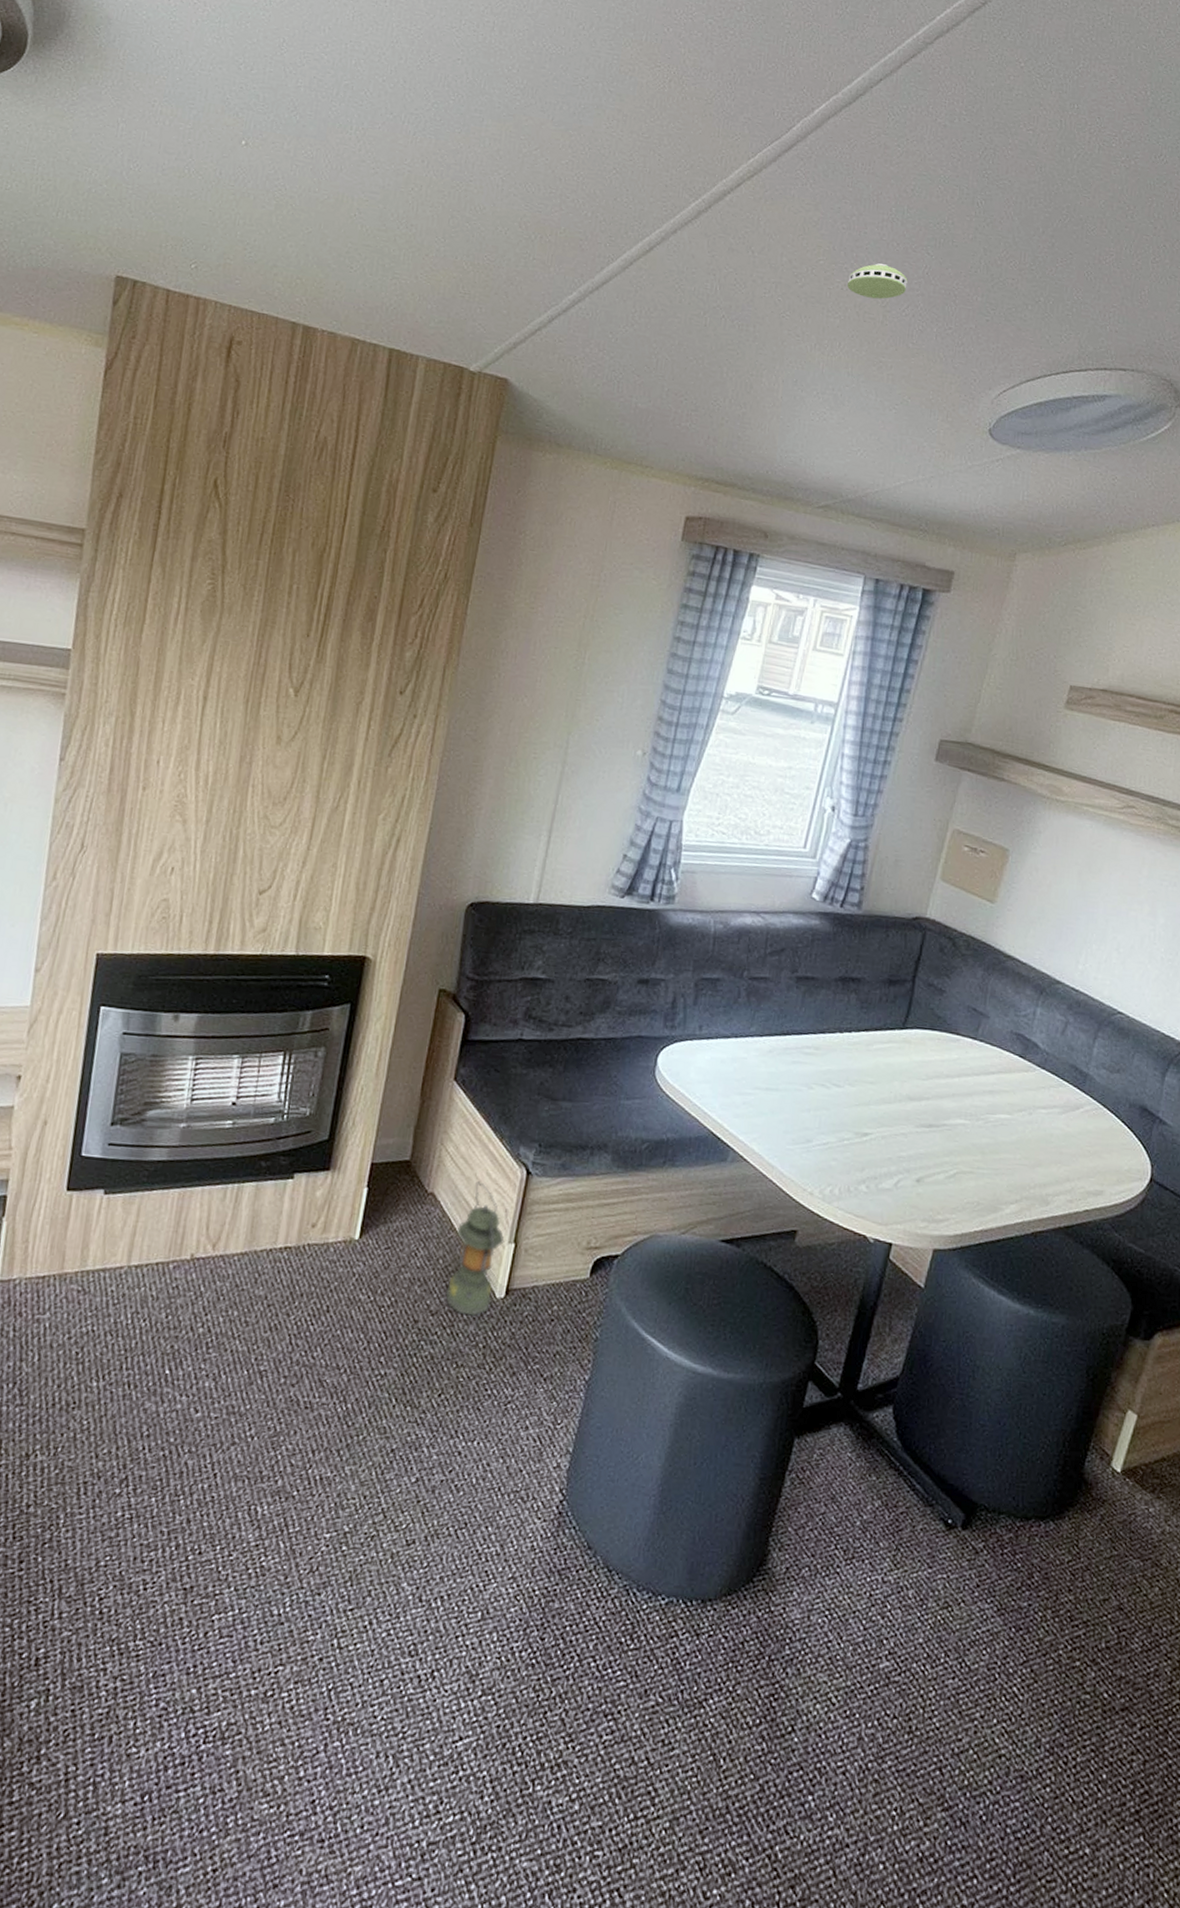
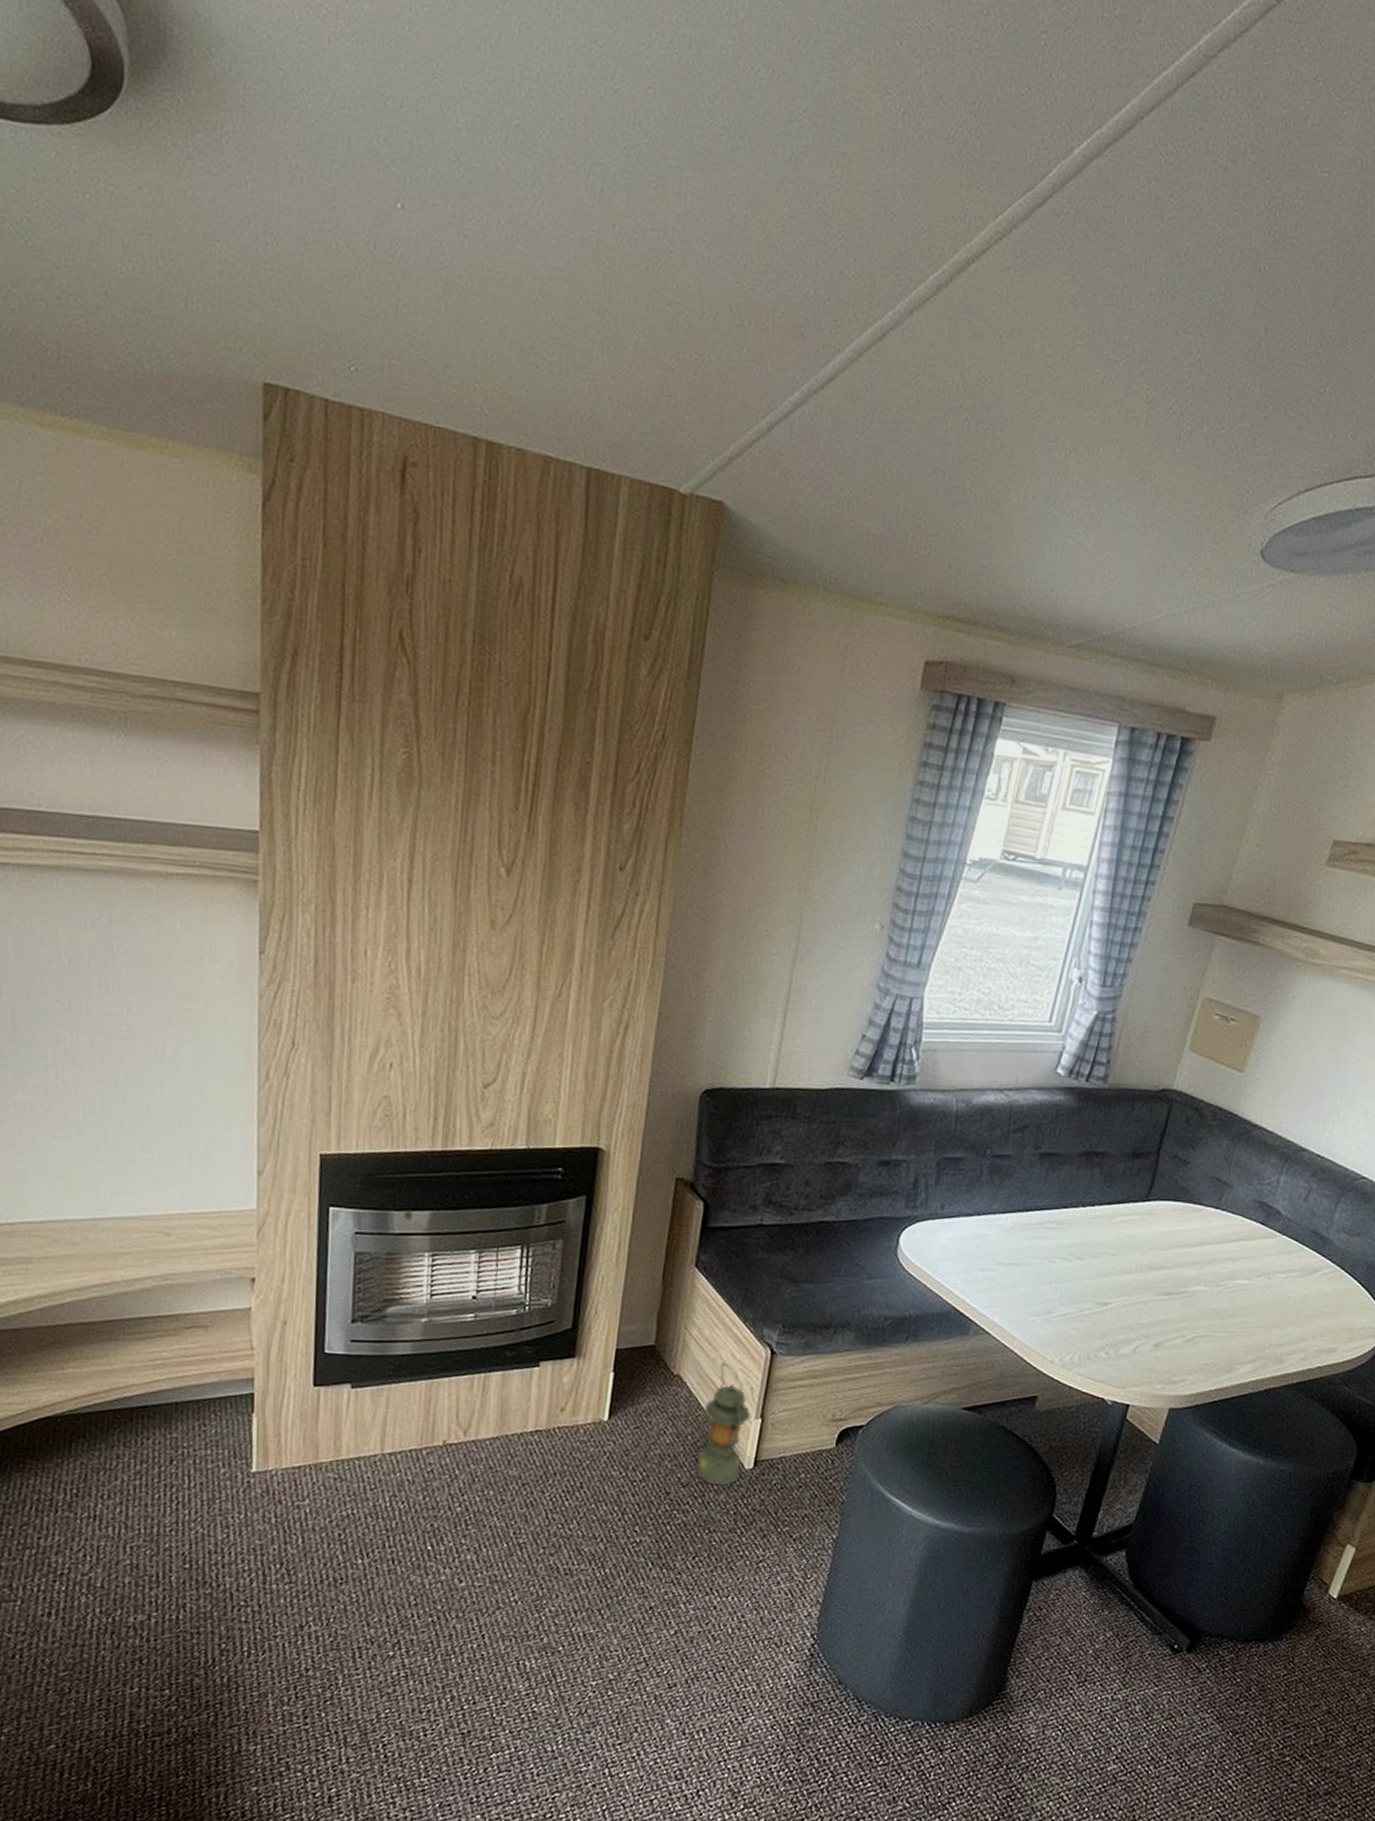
smoke detector: present [847,263,908,300] -> none [1108,348,1177,394]

